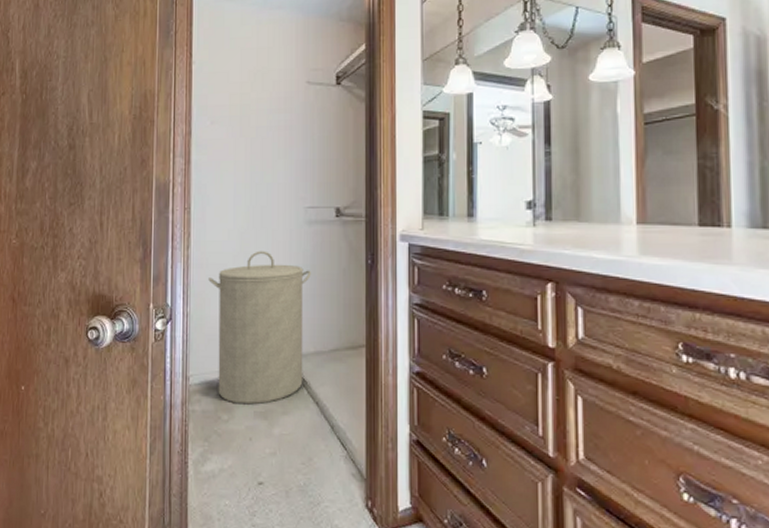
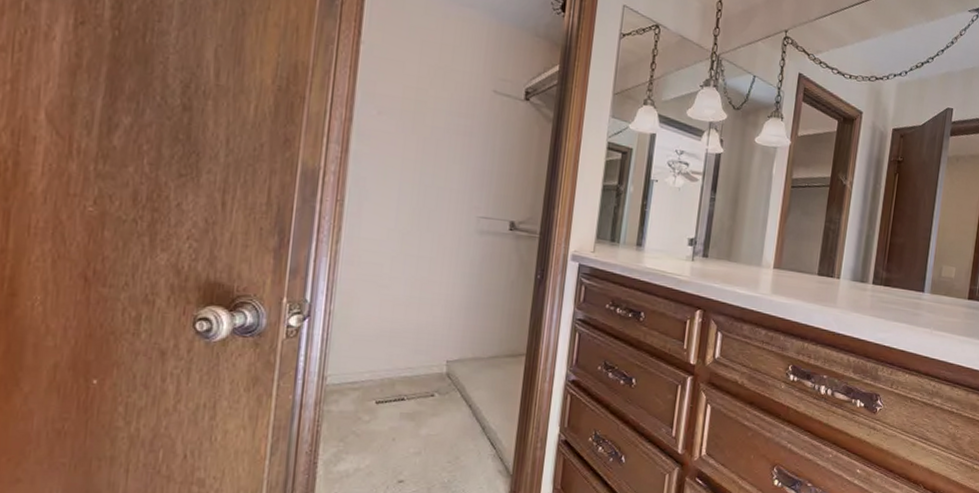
laundry hamper: present [208,251,311,405] -> none [359,254,477,406]

